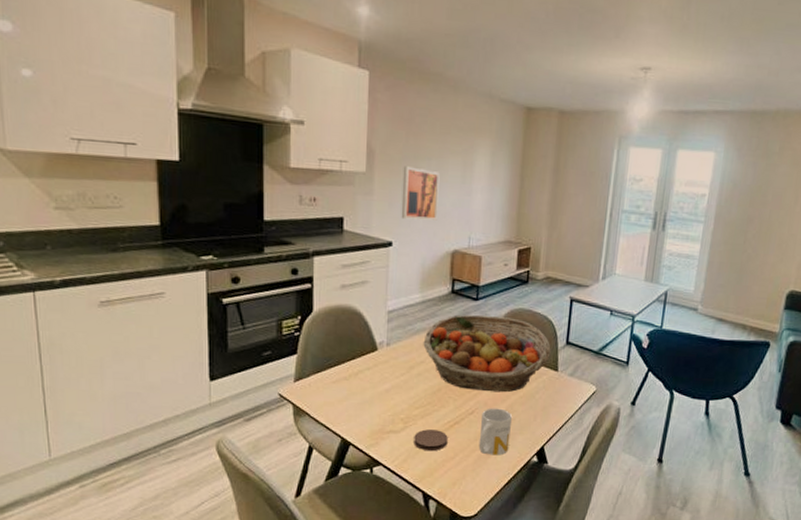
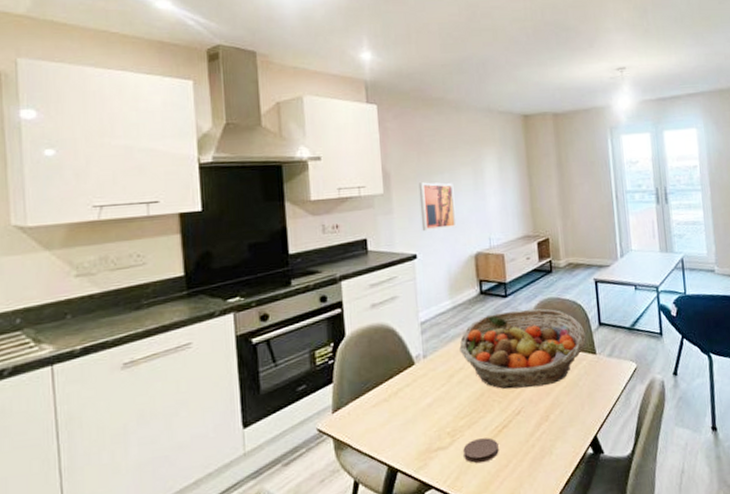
mug: present [478,408,513,456] -> none [529,402,562,455]

